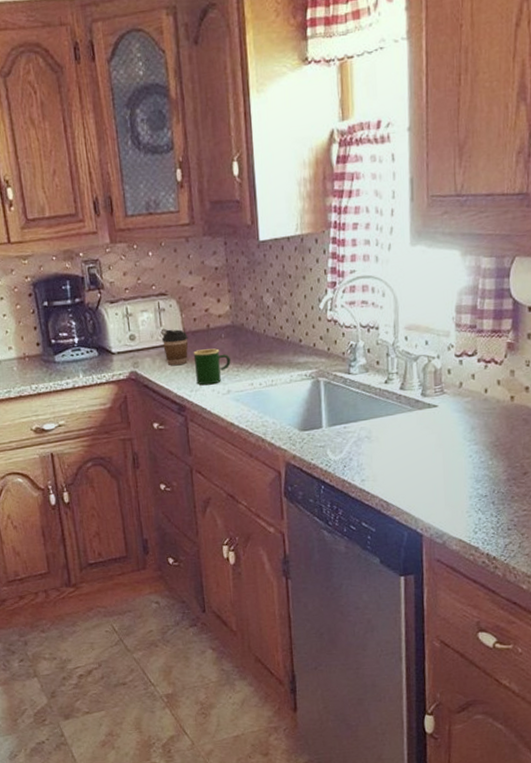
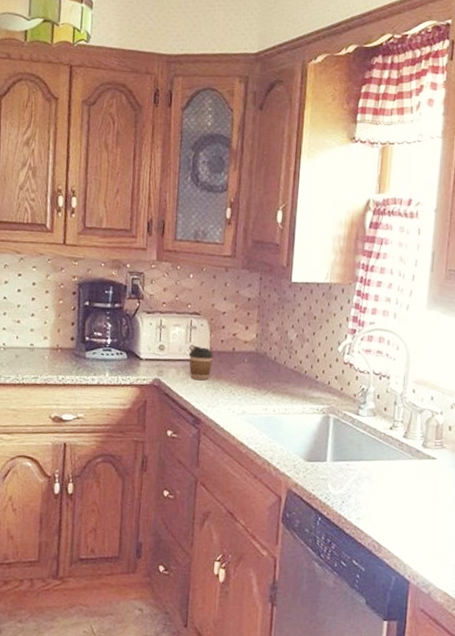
mug: present [193,348,231,386] -> none [215,369,250,404]

